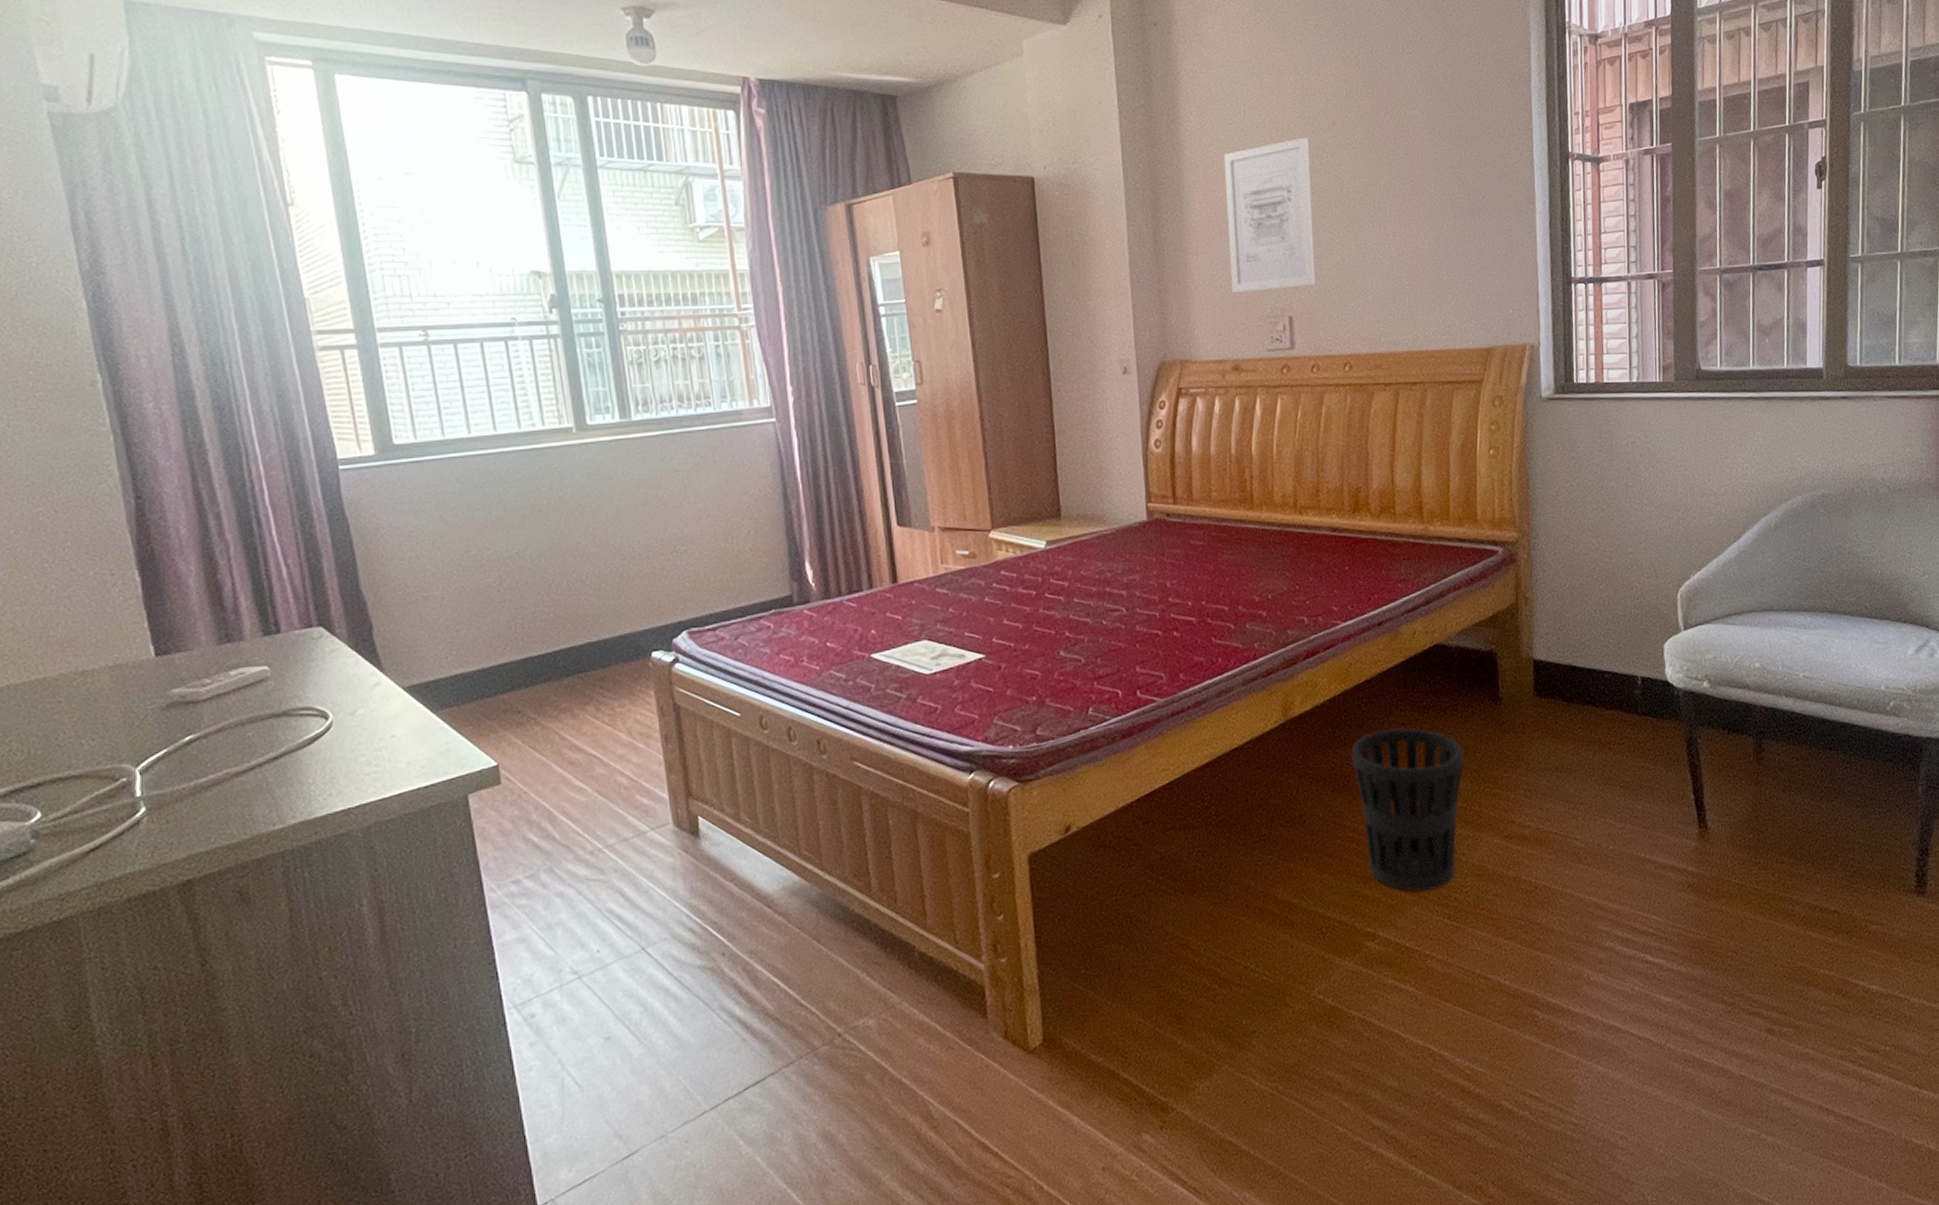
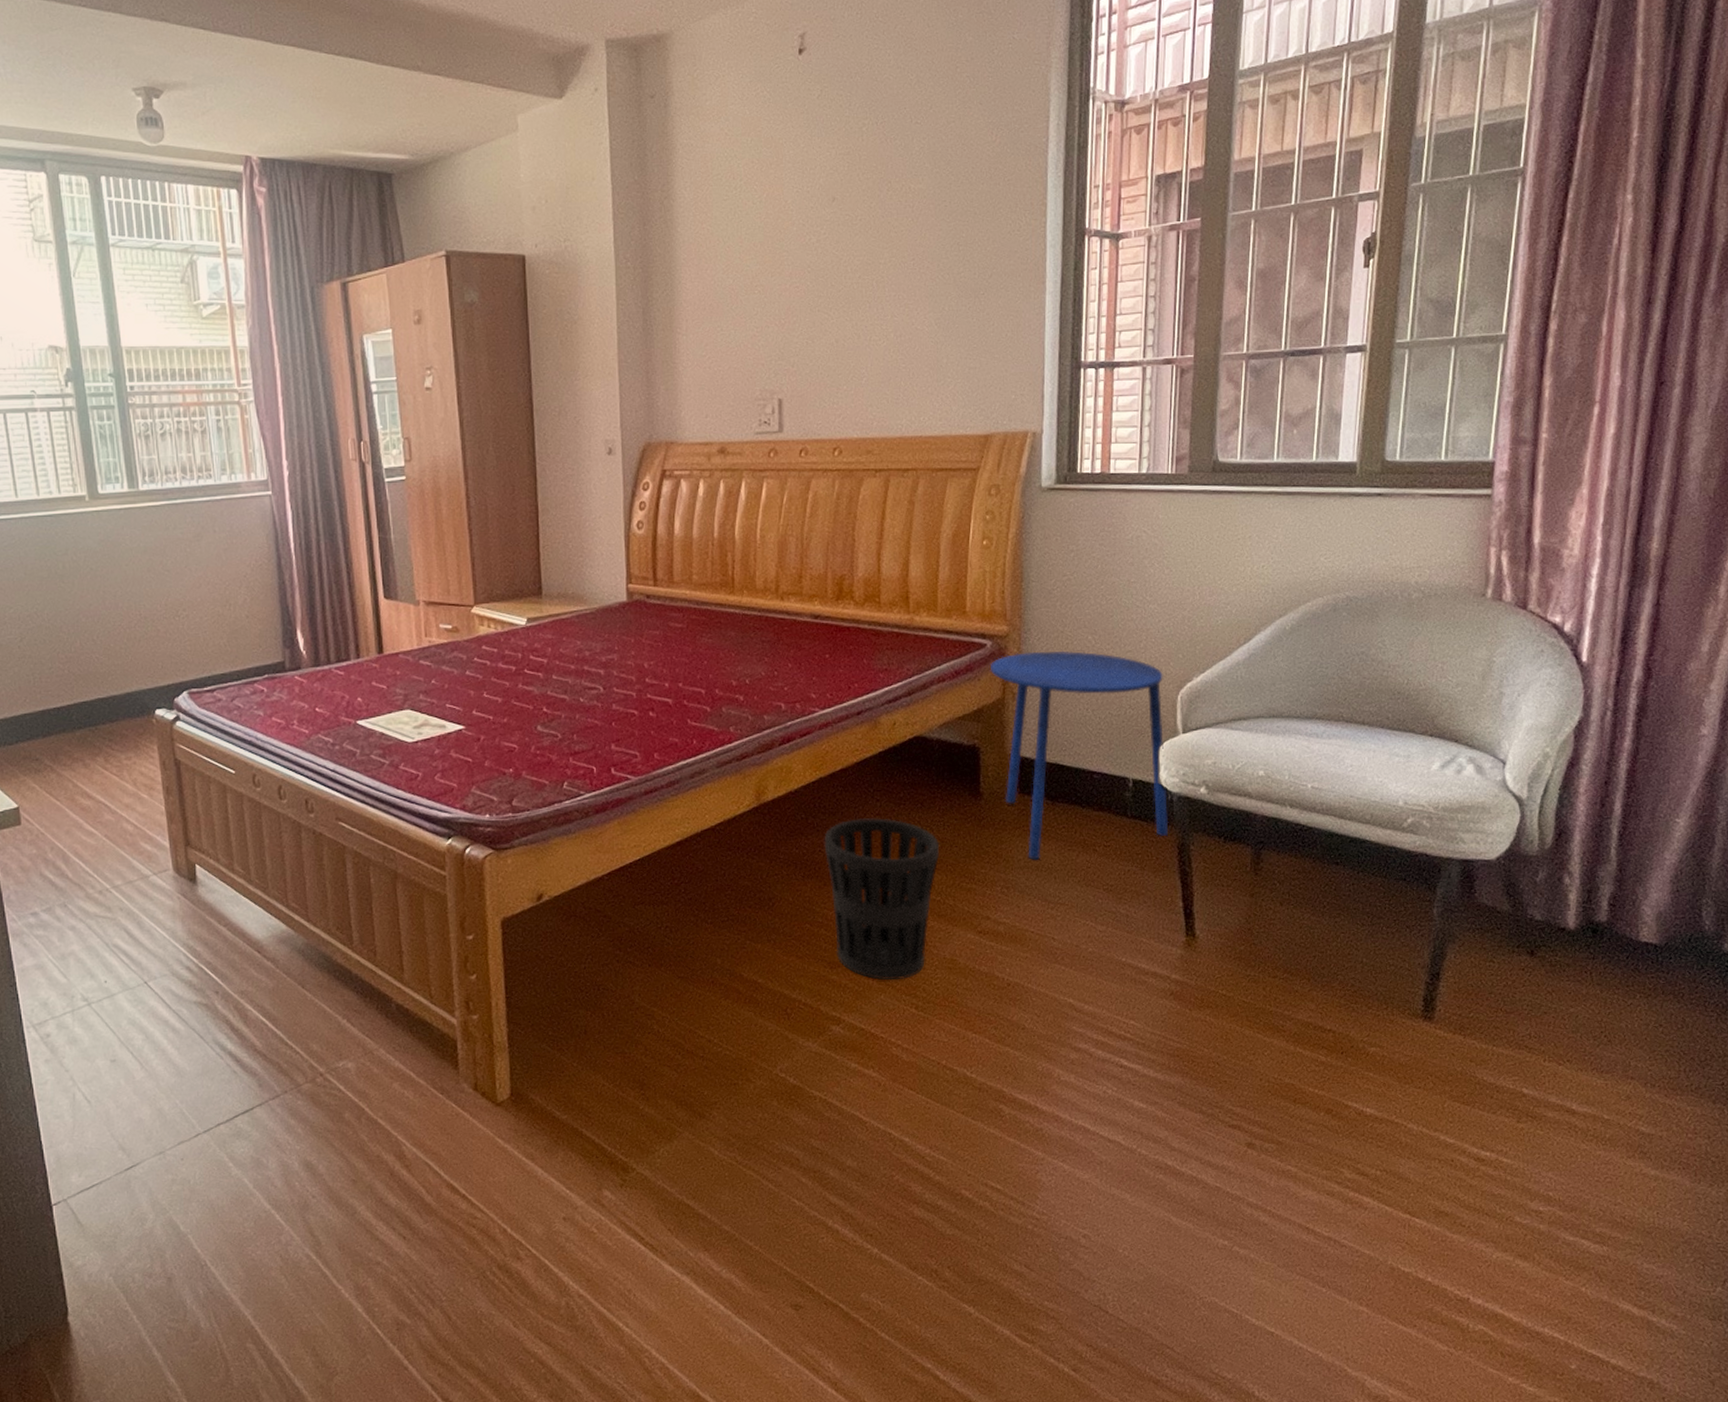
wall art: present [1223,137,1315,294] -> none [717,213,808,375]
side table: none [1502,554,1677,762] -> present [989,650,1169,860]

